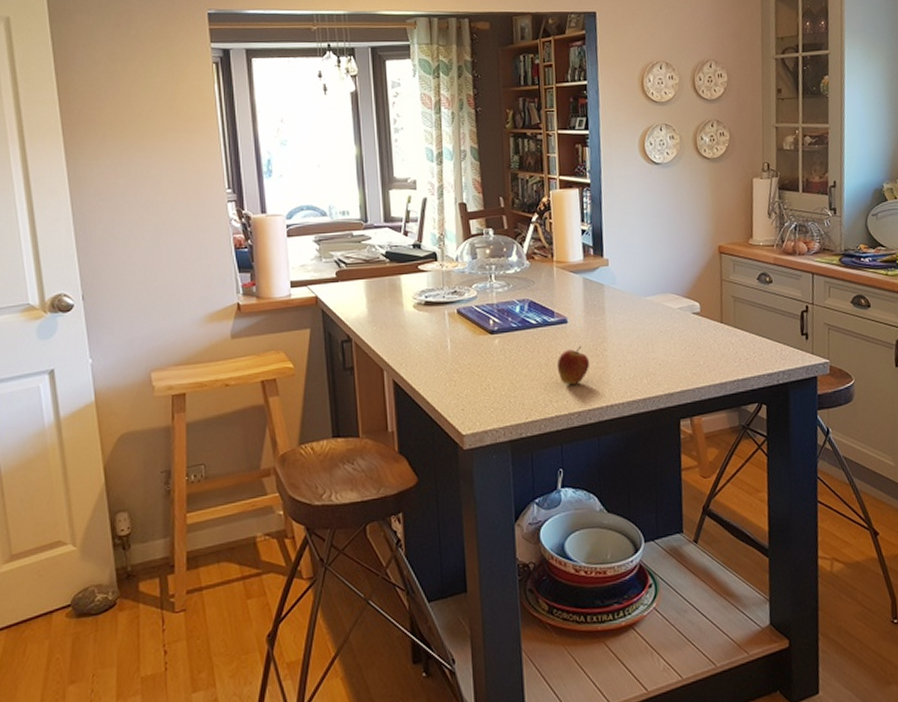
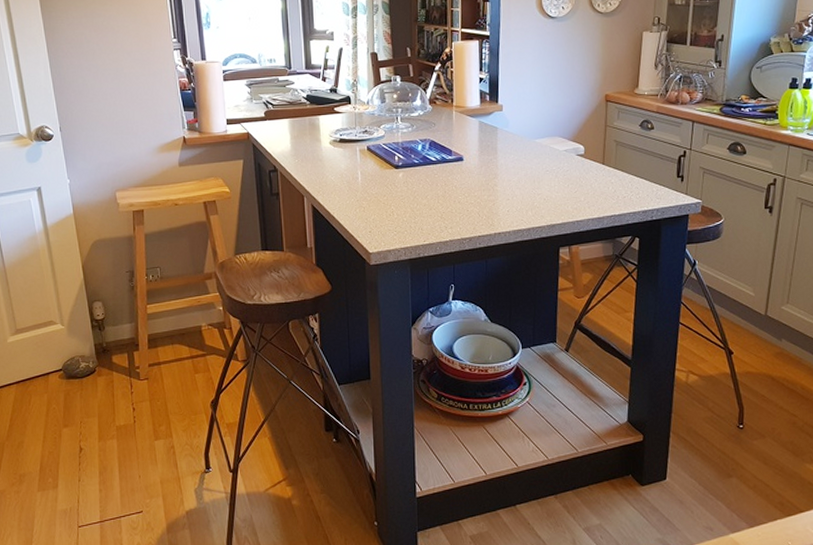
fruit: present [556,346,590,385] -> none [452,181,482,214]

